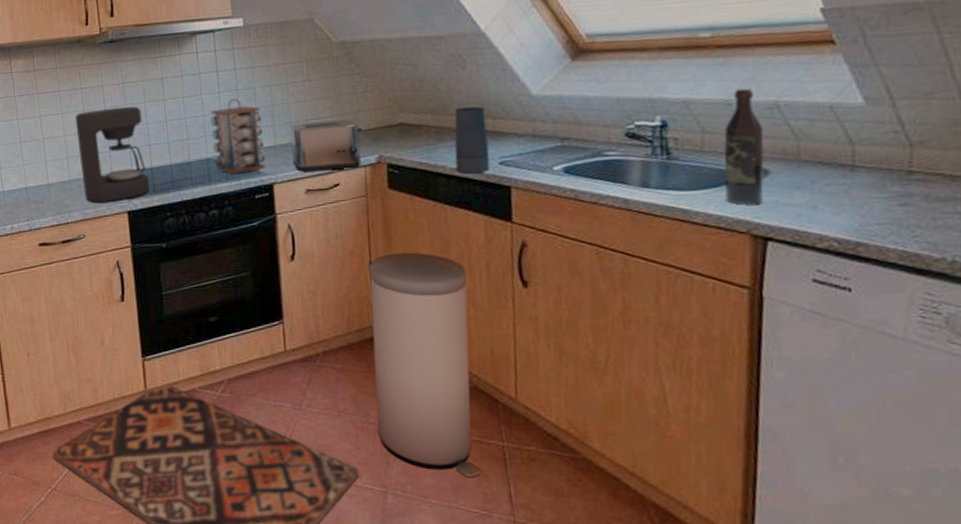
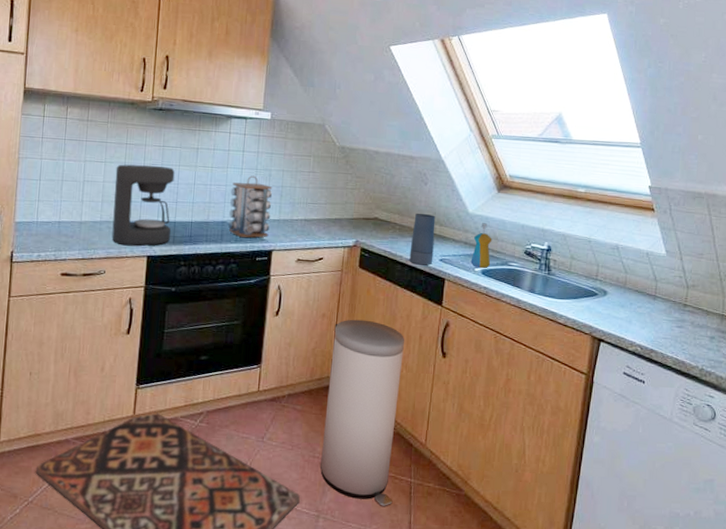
toaster: present [290,119,363,173] -> none [290,204,348,248]
soap dispenser: none [545,105,576,167] -> present [470,223,492,269]
wine bottle: present [724,88,764,205] -> none [579,232,607,315]

